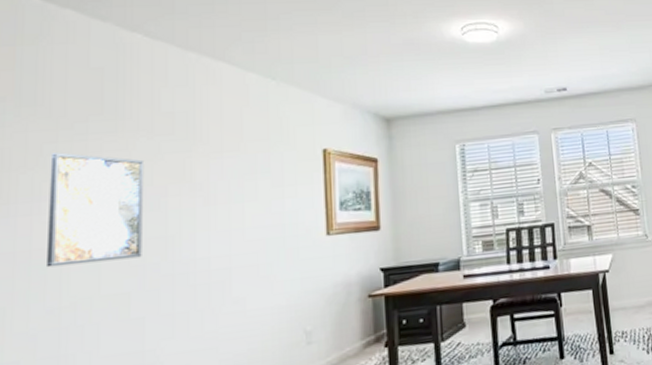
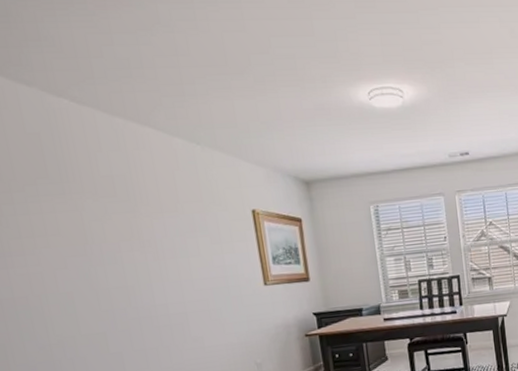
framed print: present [45,152,145,268] -> none [10,213,110,312]

